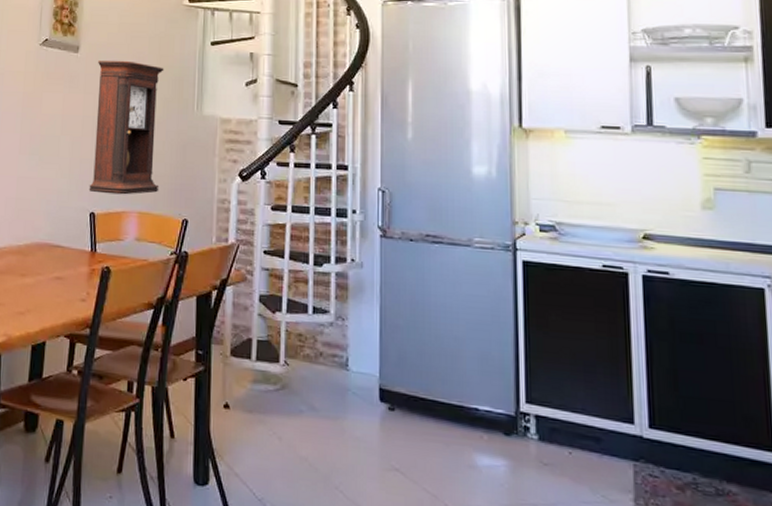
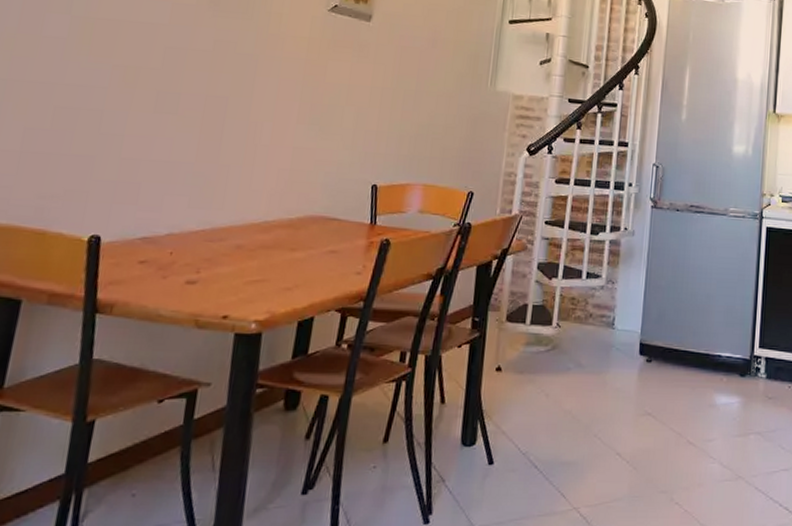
pendulum clock: present [89,60,164,195] -> none [372,31,461,168]

